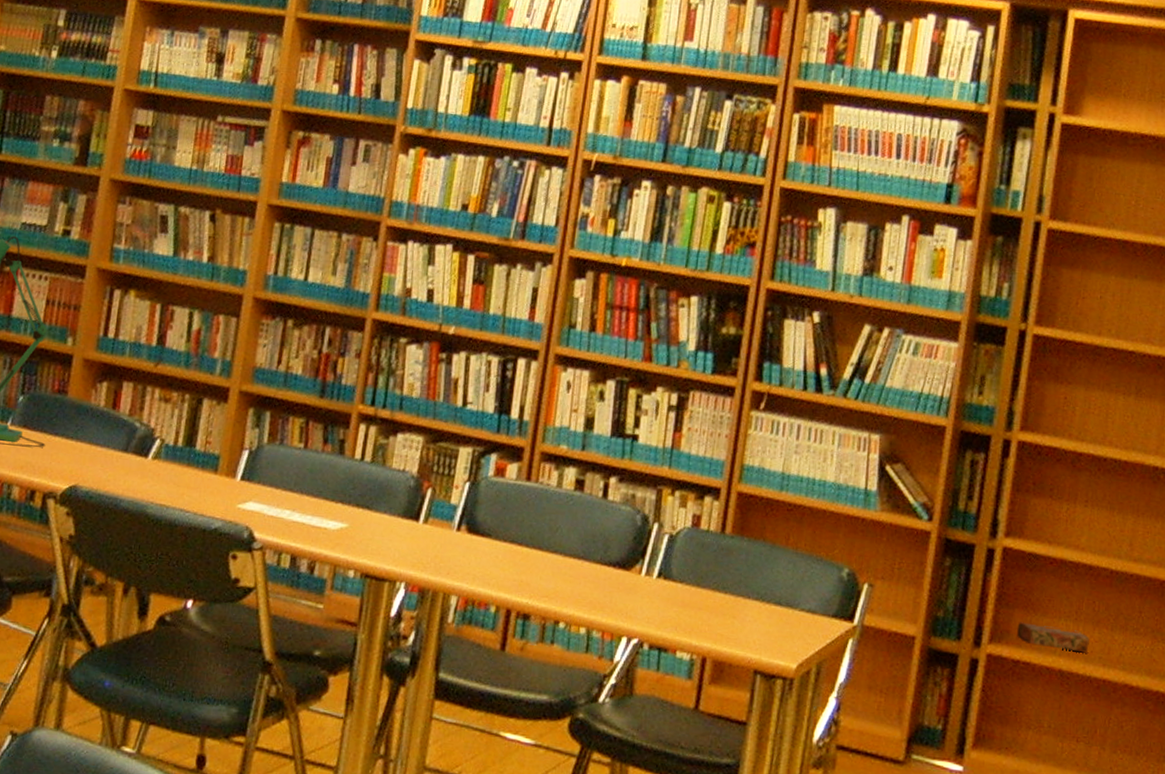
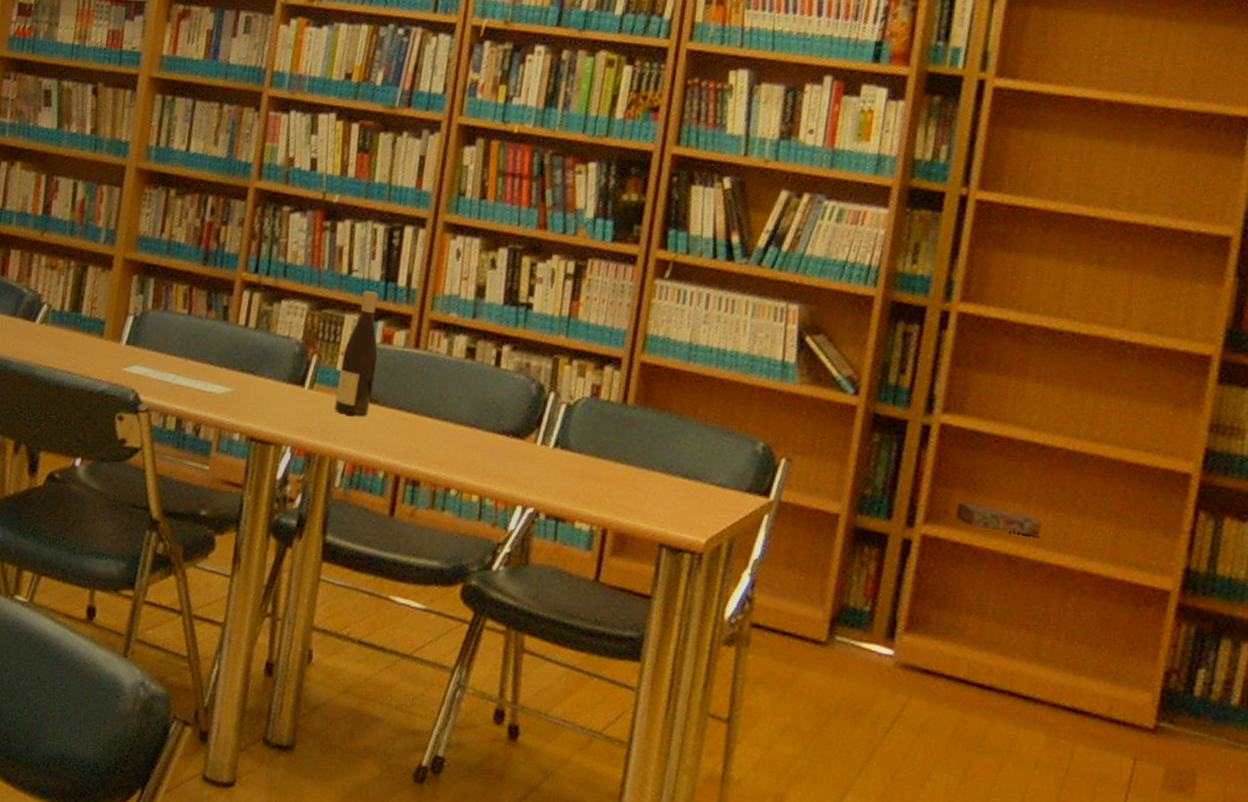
bottle: none [448,422,493,552] -> present [334,290,379,418]

